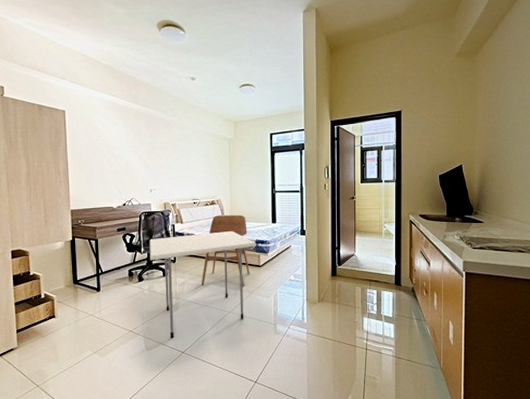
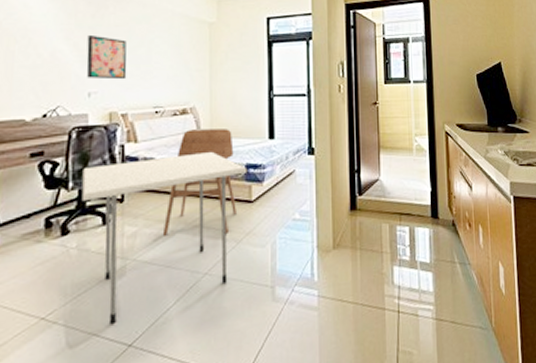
wall art: none [148,149,174,181] -> present [86,34,127,80]

